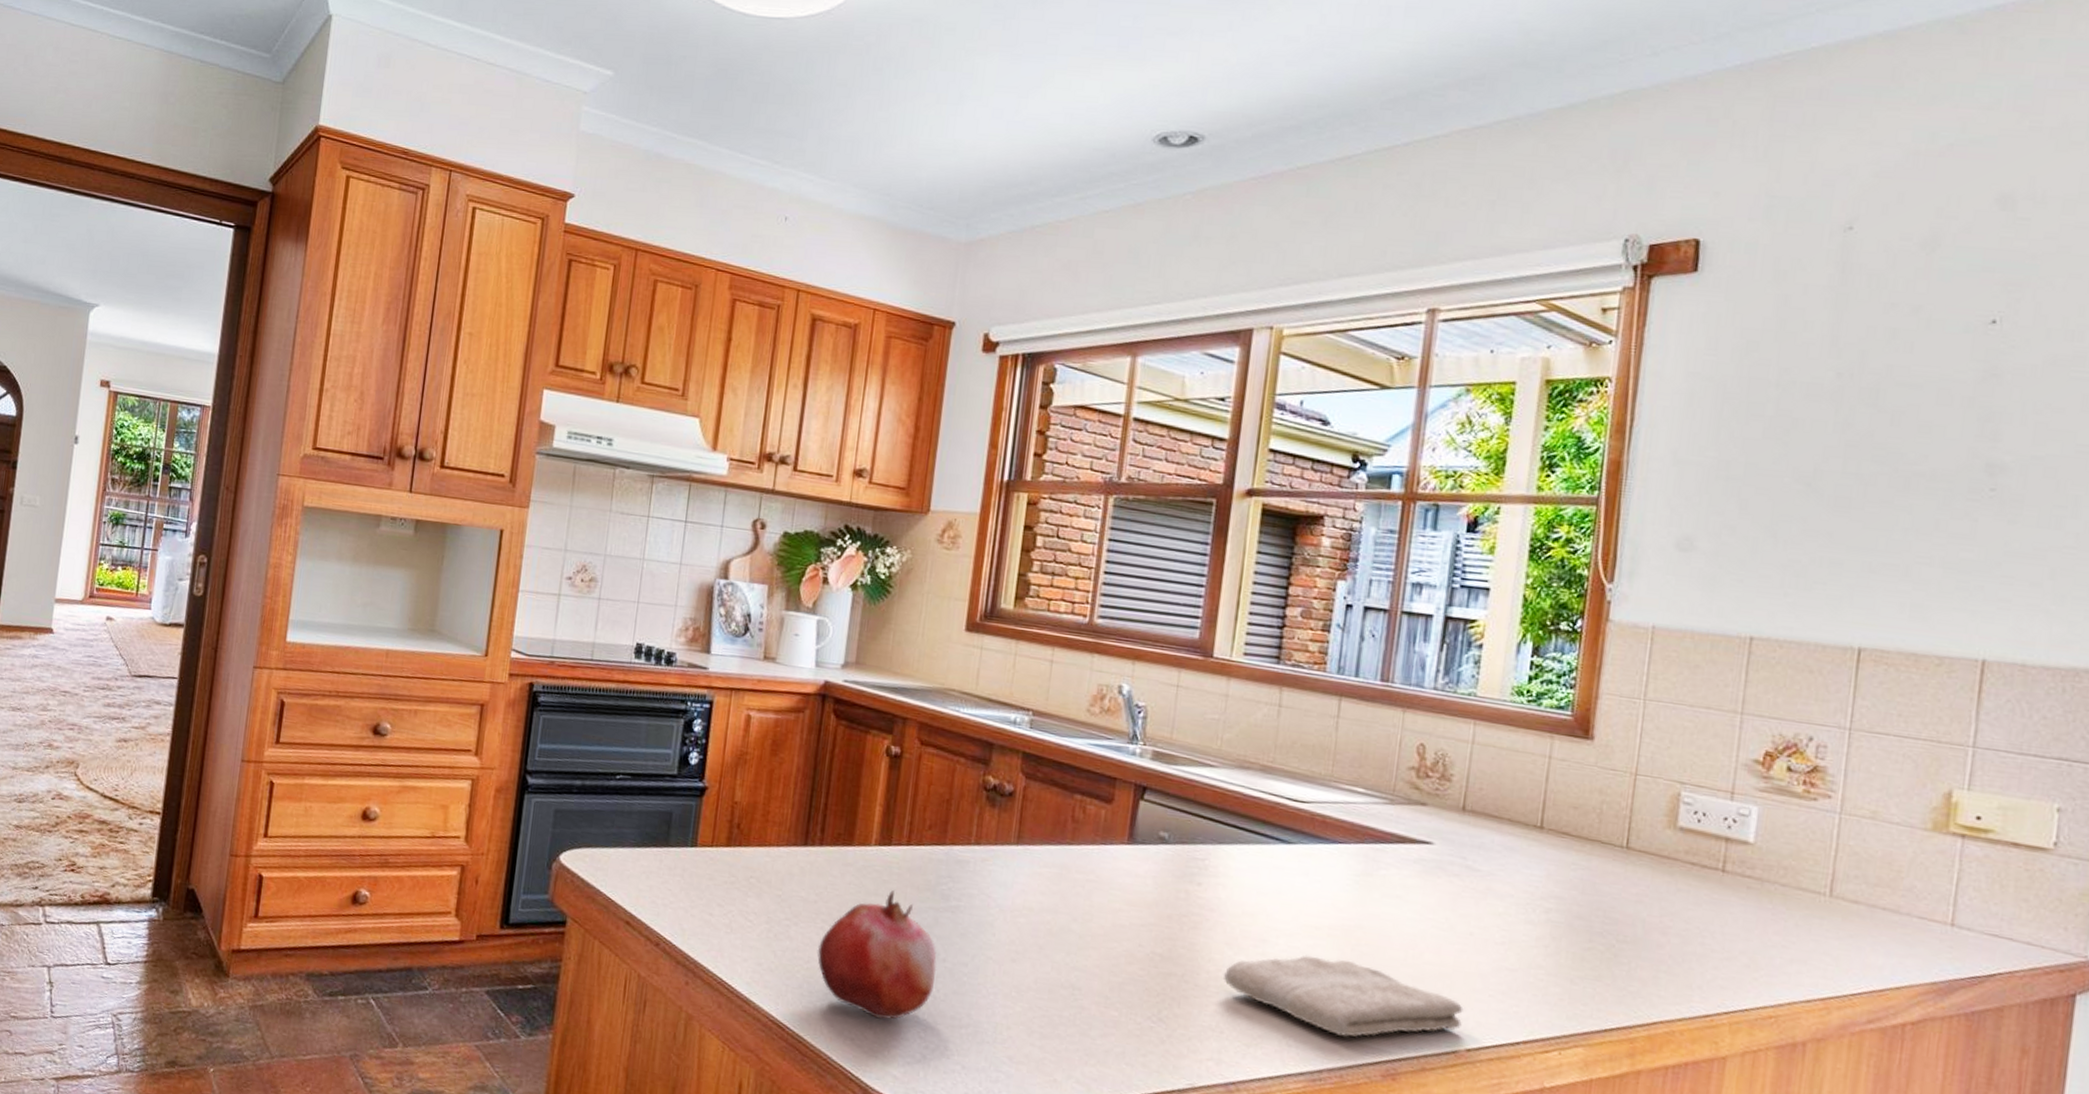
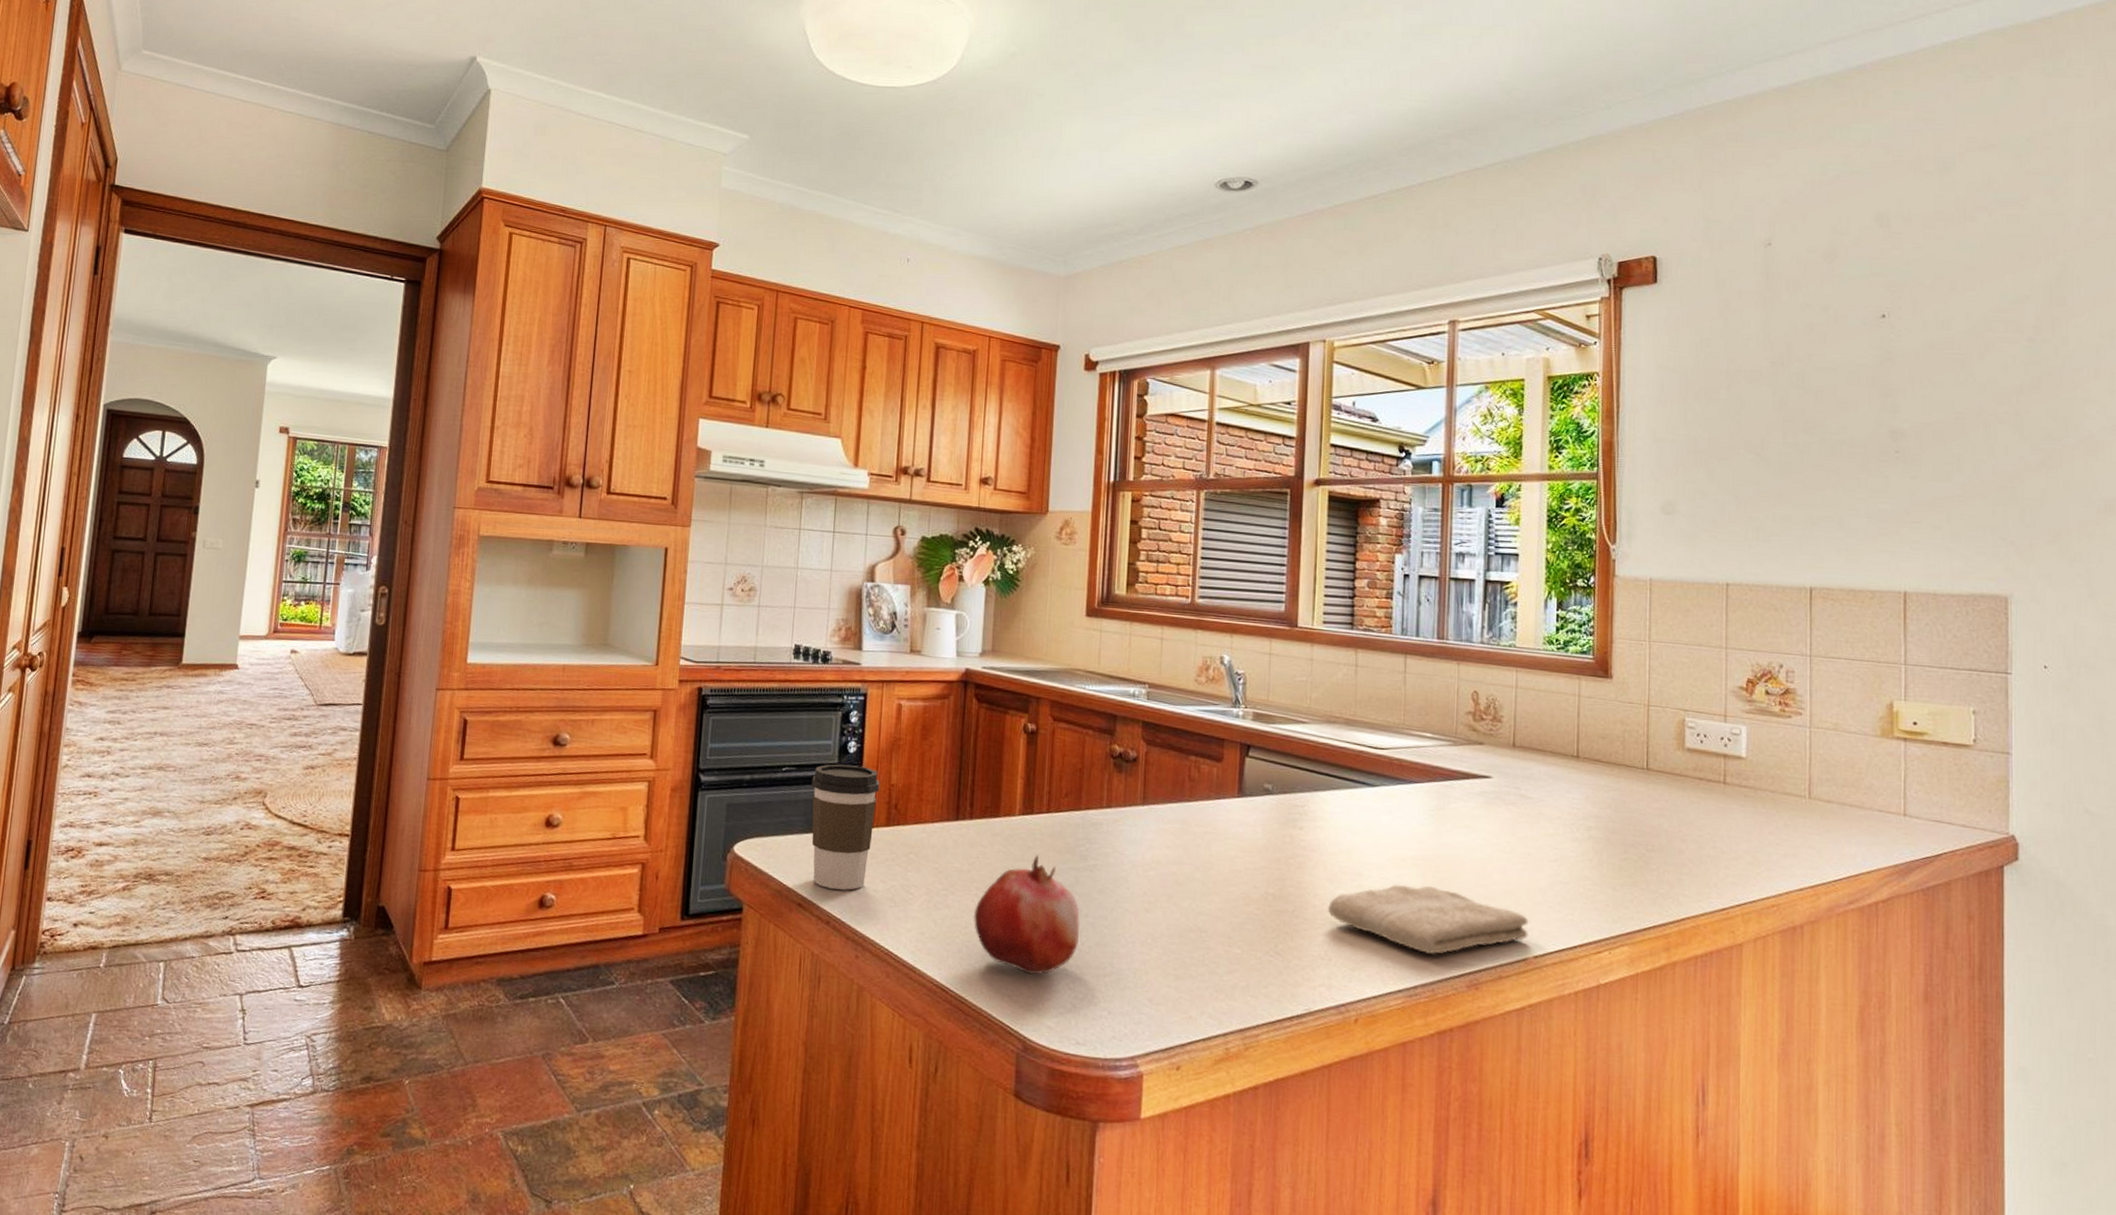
coffee cup: none [644,775,722,912] -> present [811,764,880,890]

